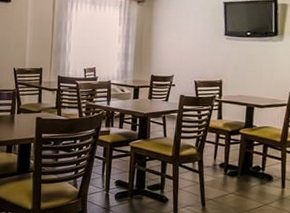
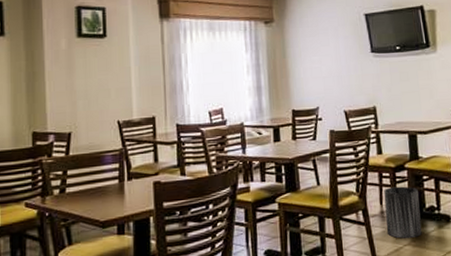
trash can: none [216,146,249,189] -> present [384,186,422,239]

